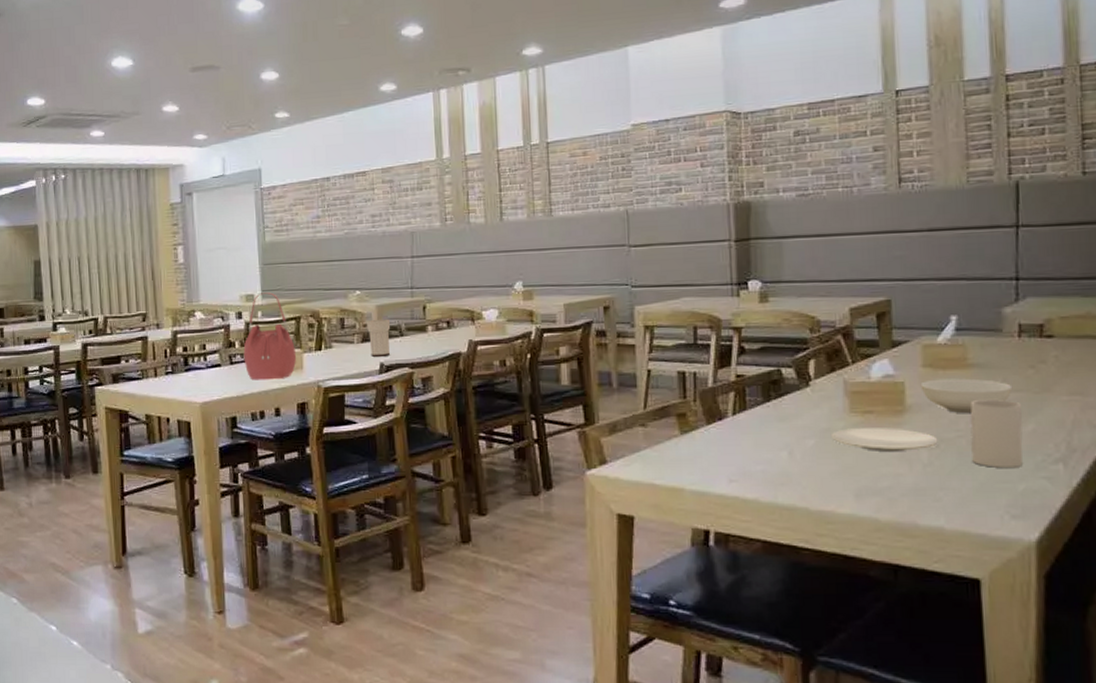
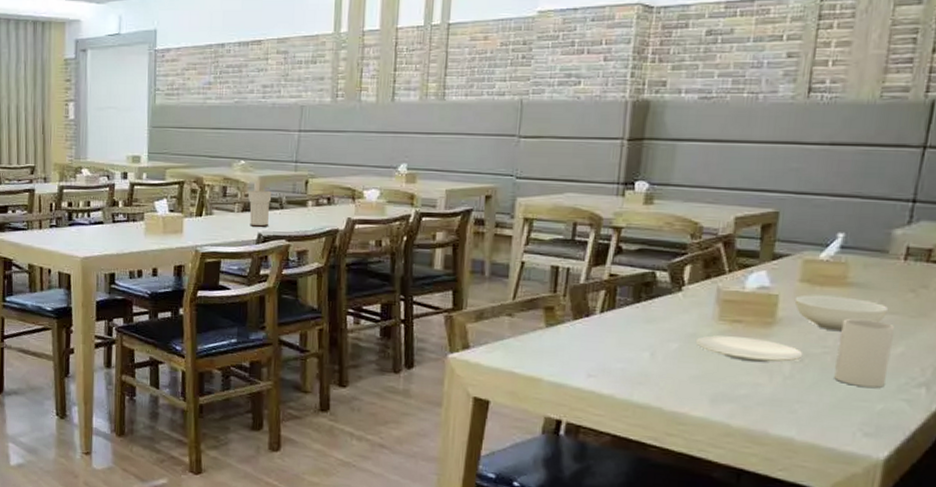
handbag: present [243,292,296,380] -> none [126,155,177,241]

